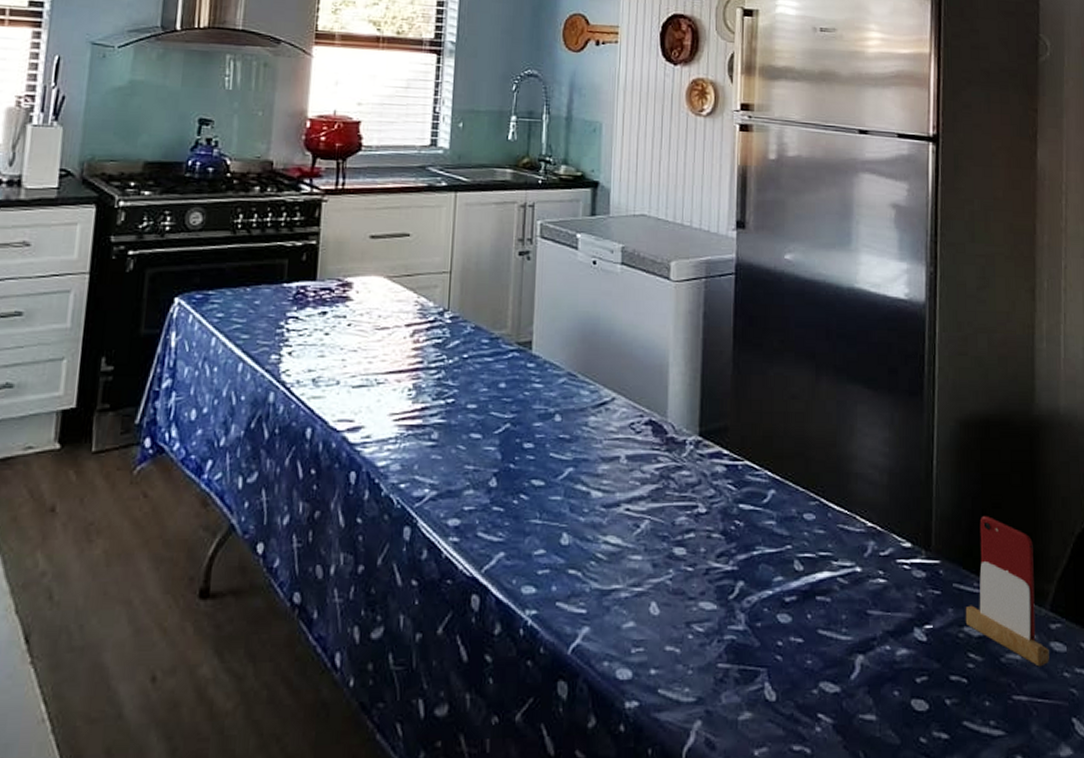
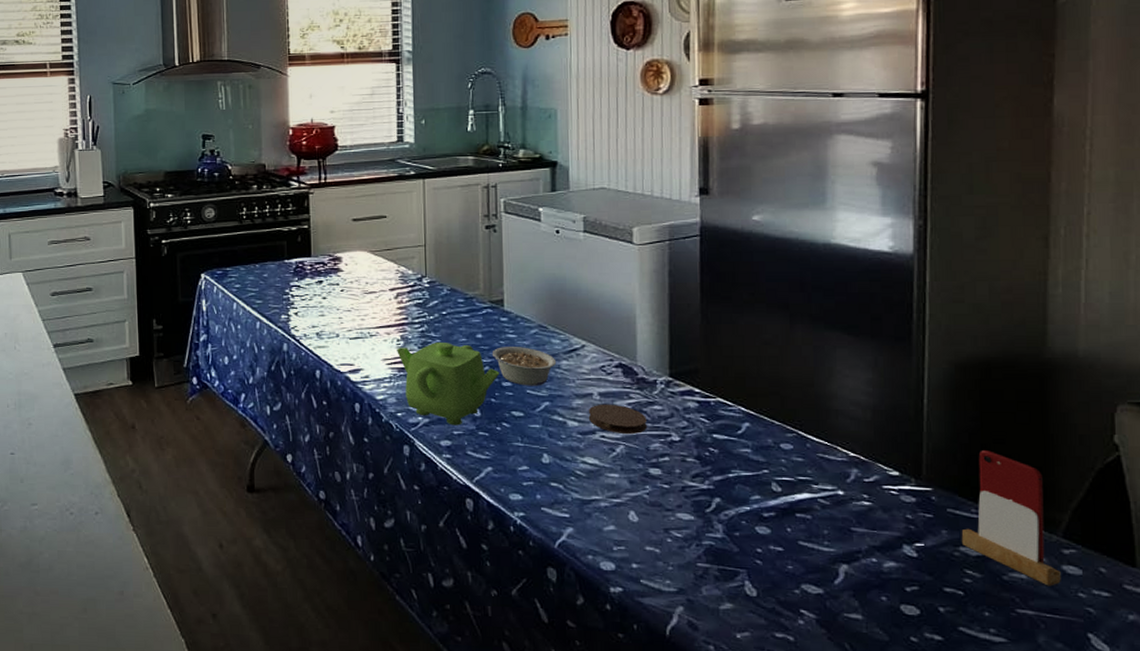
teapot: none [407,392,522,499] -> present [397,341,500,426]
legume: none [514,399,584,448] -> present [491,347,557,386]
coaster: none [613,469,674,505] -> present [588,404,647,434]

